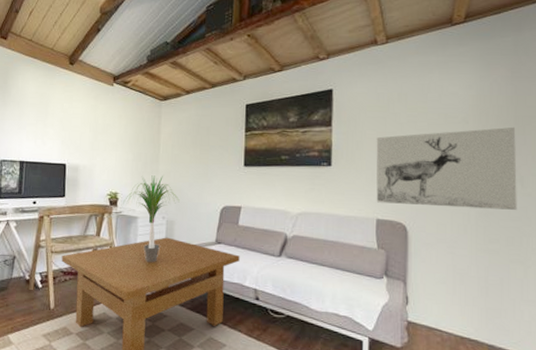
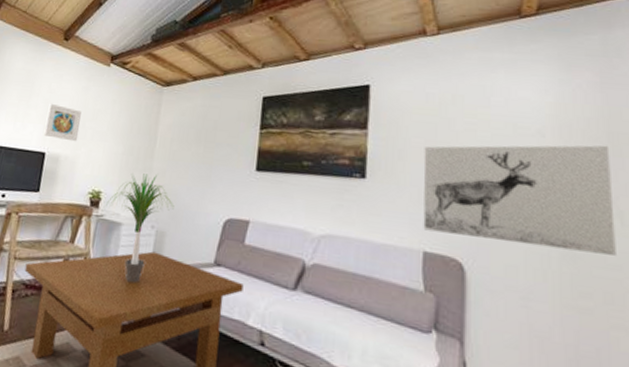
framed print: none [62,121,94,153] -> present [43,103,82,142]

